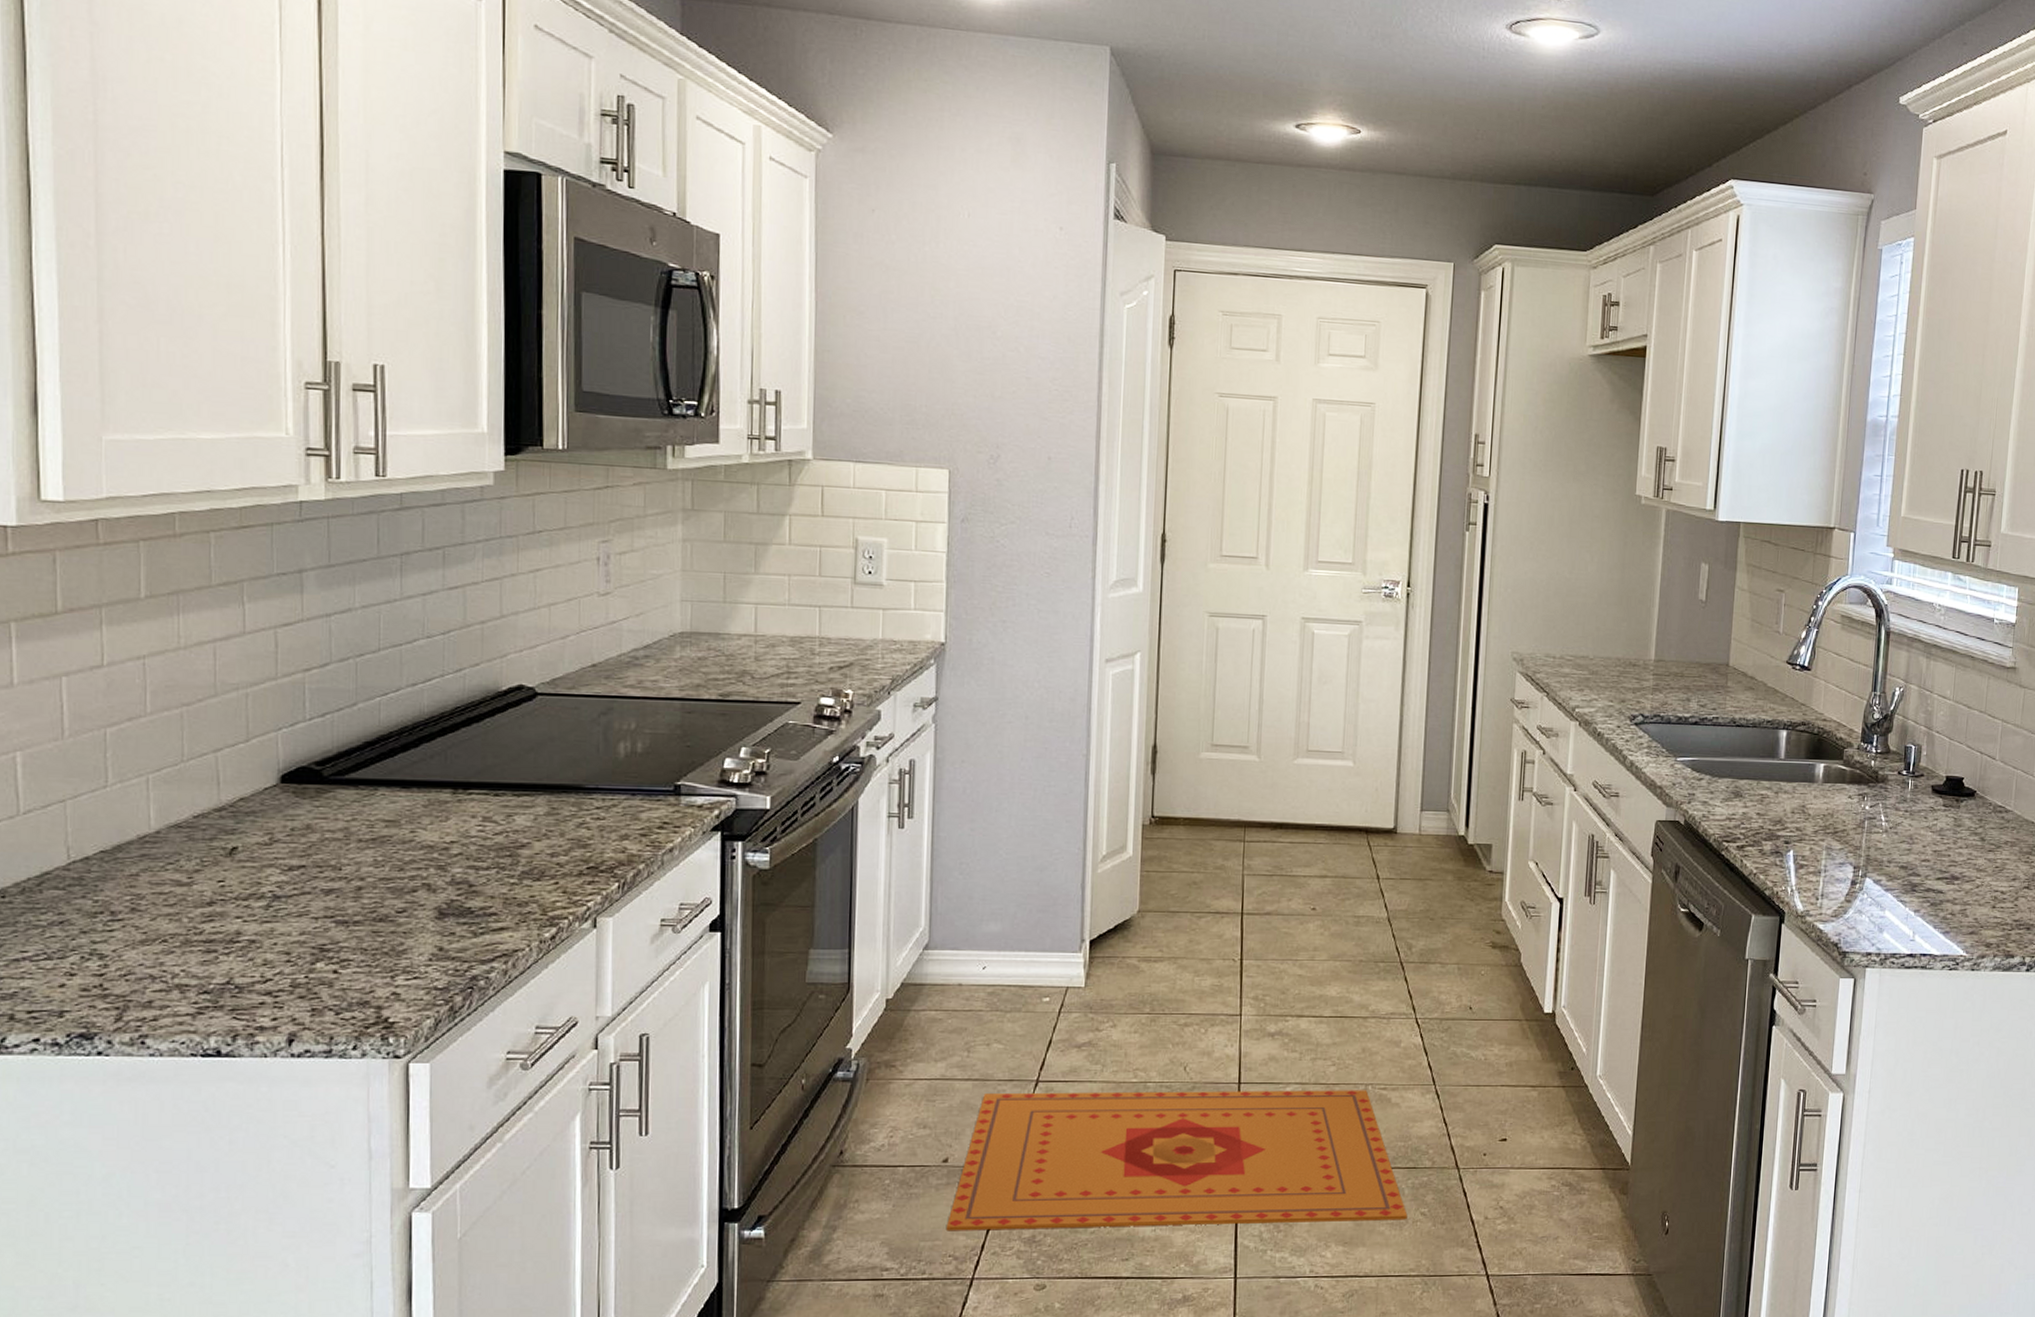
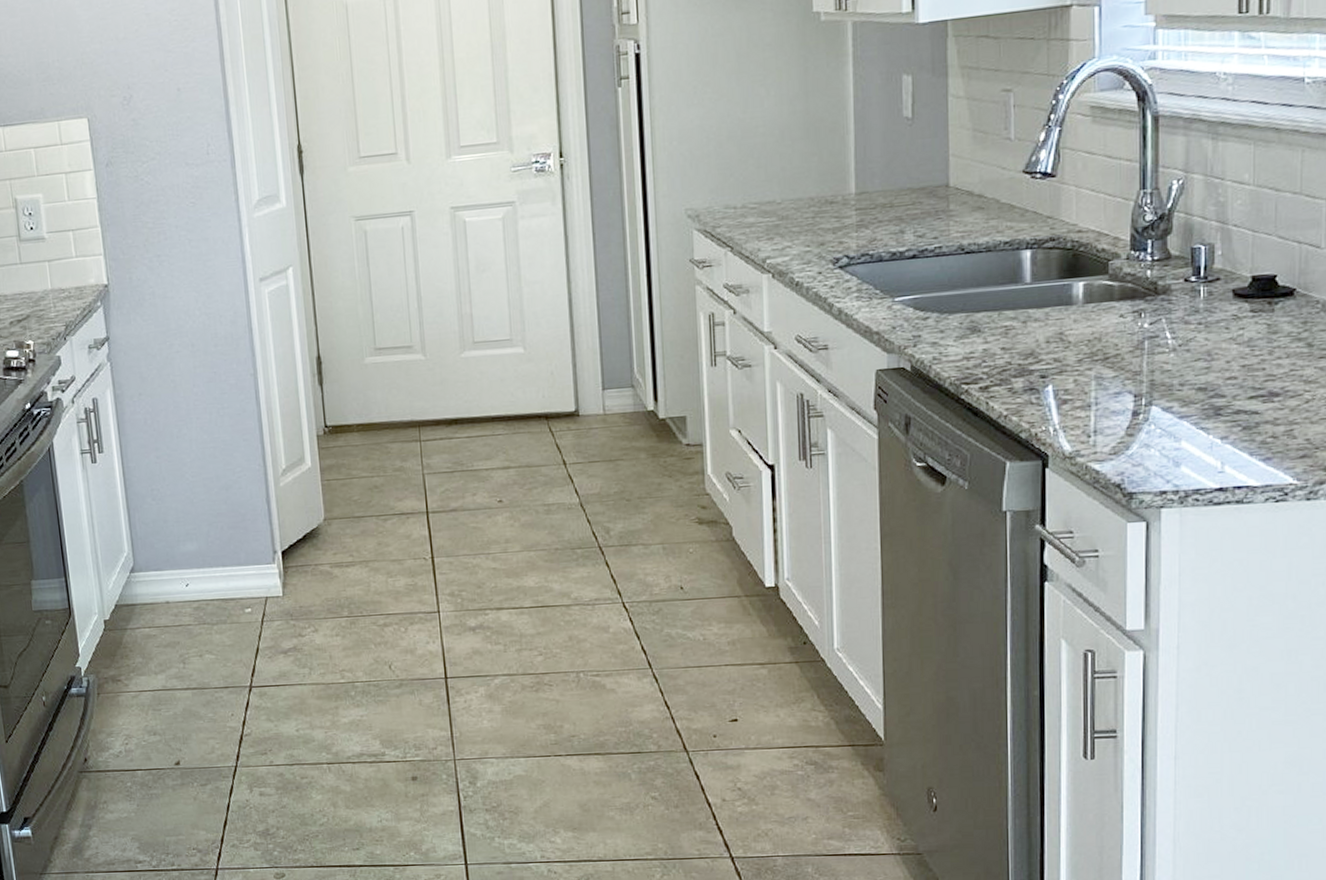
doormat: present [947,1090,1408,1230] -> none [187,677,637,826]

